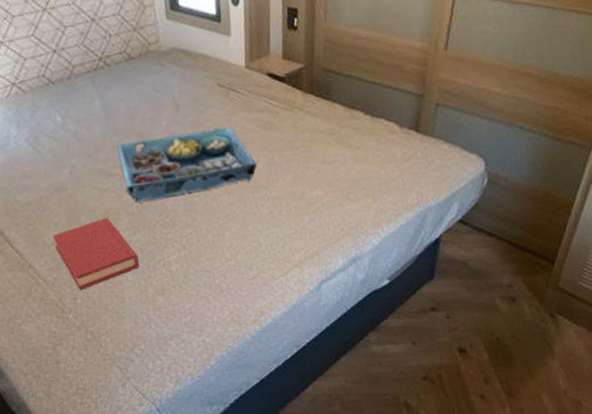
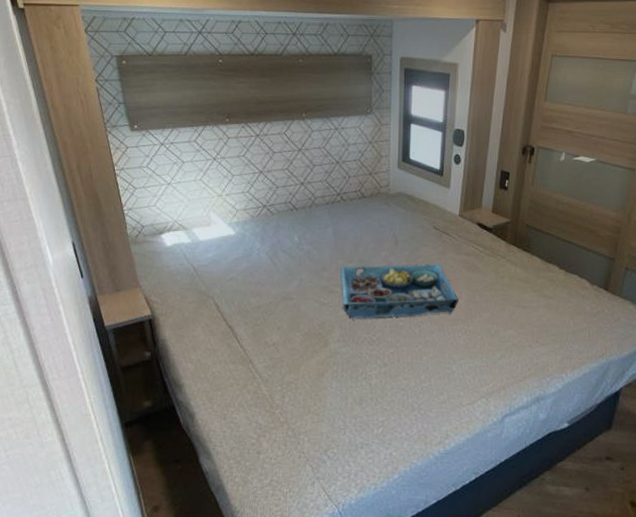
hardback book: present [52,217,139,290] -> none [274,328,344,390]

